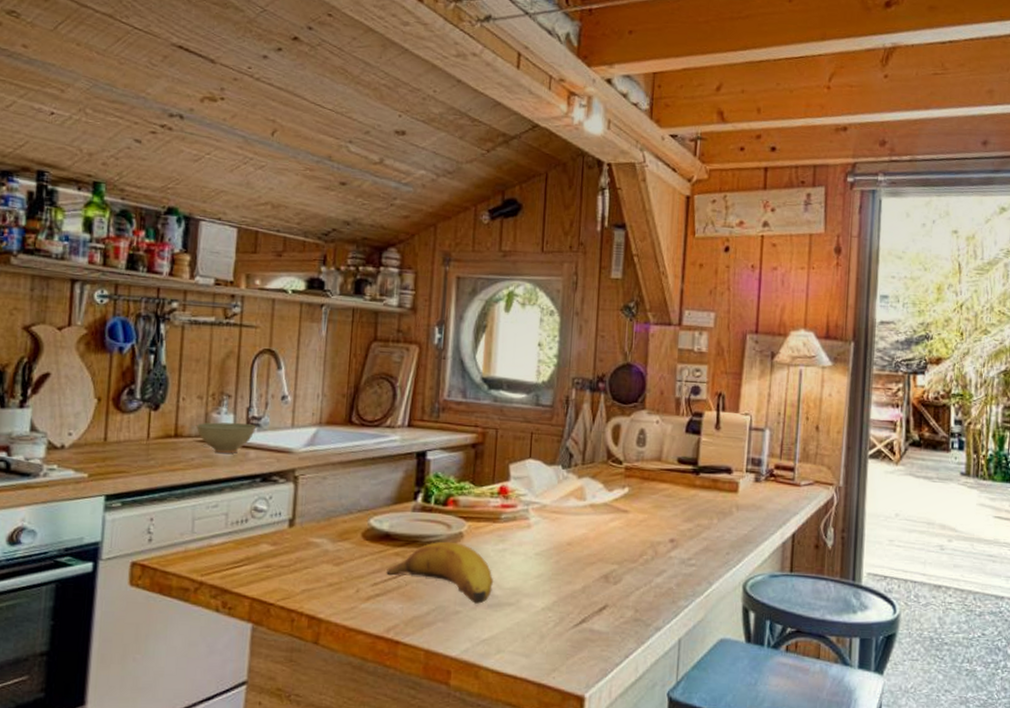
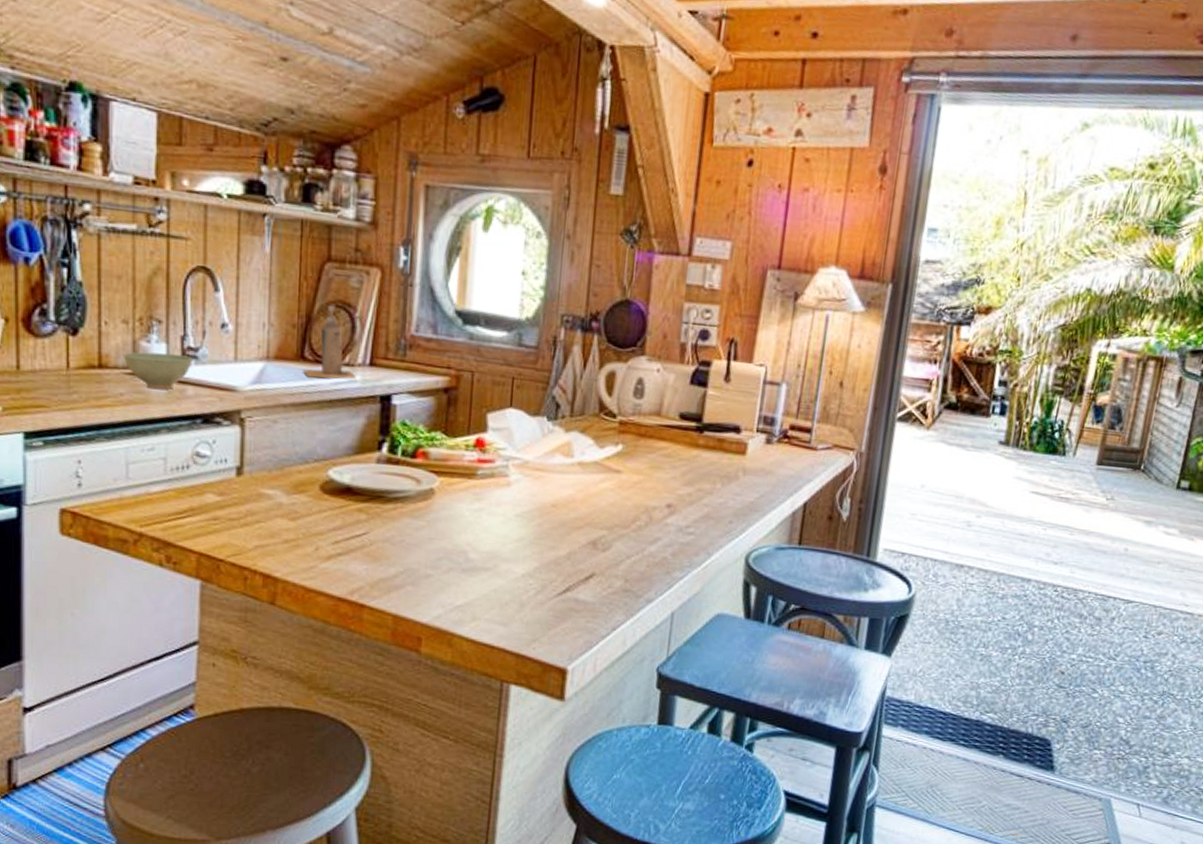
soap dispenser: none [350,377,396,440] -> present [303,304,356,380]
fruit: present [386,541,494,604] -> none [349,497,469,568]

